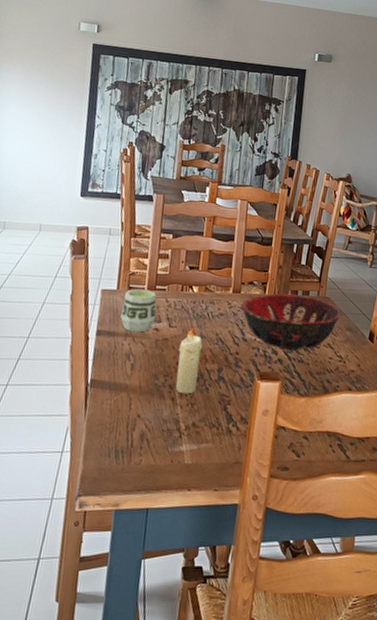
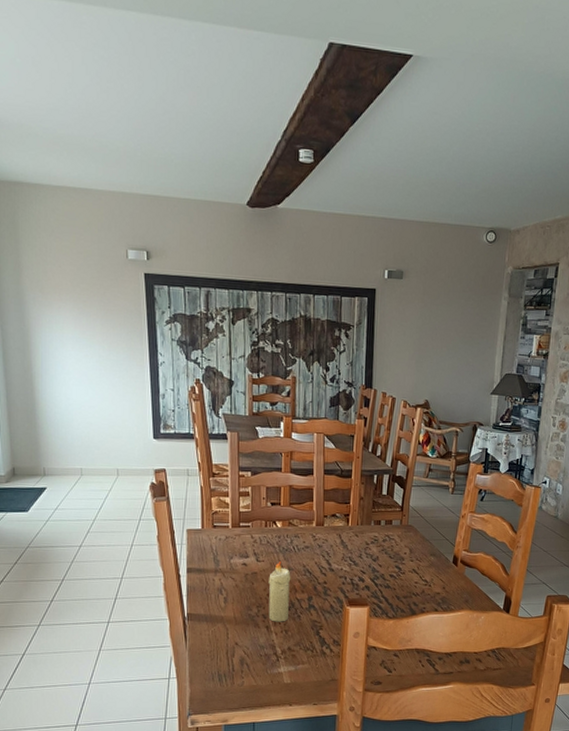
cup: present [120,289,156,332] -> none [209,527,243,568]
decorative bowl: present [240,293,342,350] -> none [325,523,426,577]

